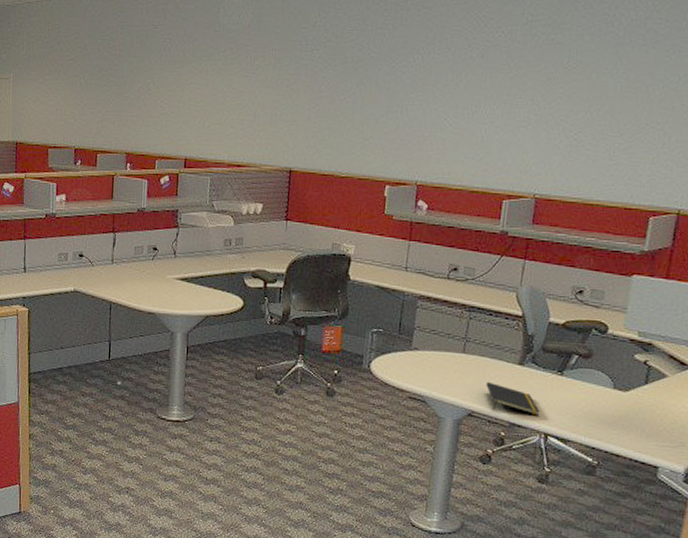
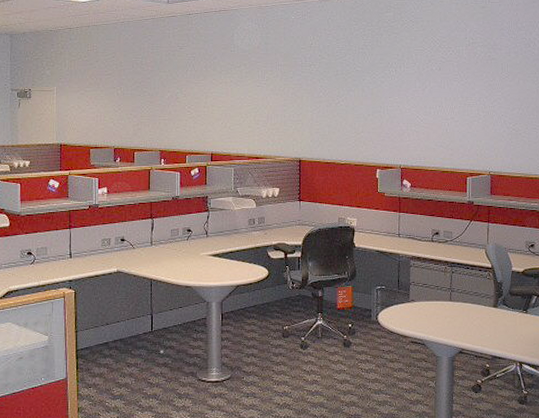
notepad: present [486,381,540,415] -> none [470,323,514,348]

